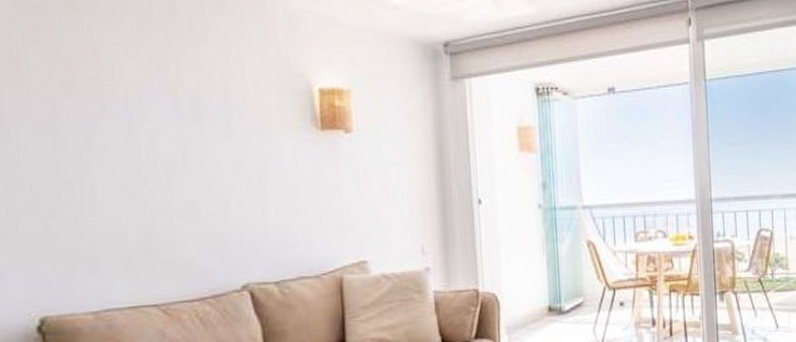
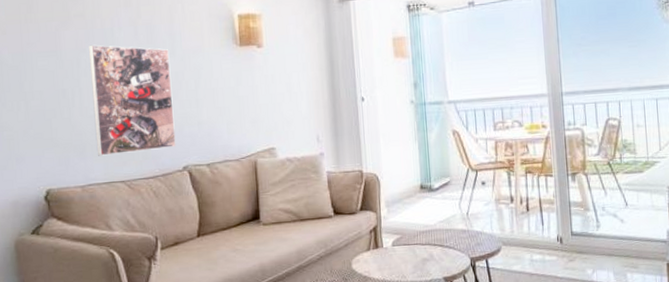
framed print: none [105,119,232,272] -> present [89,44,176,156]

